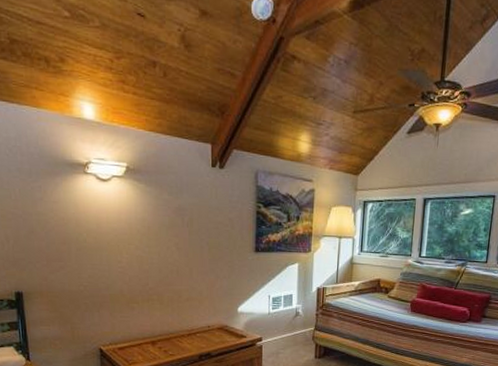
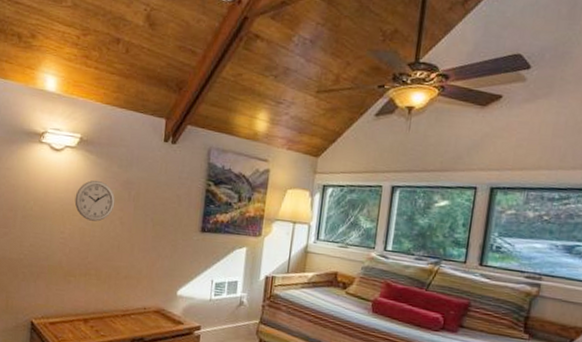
wall clock: none [128,208,169,249] -> present [74,180,115,222]

